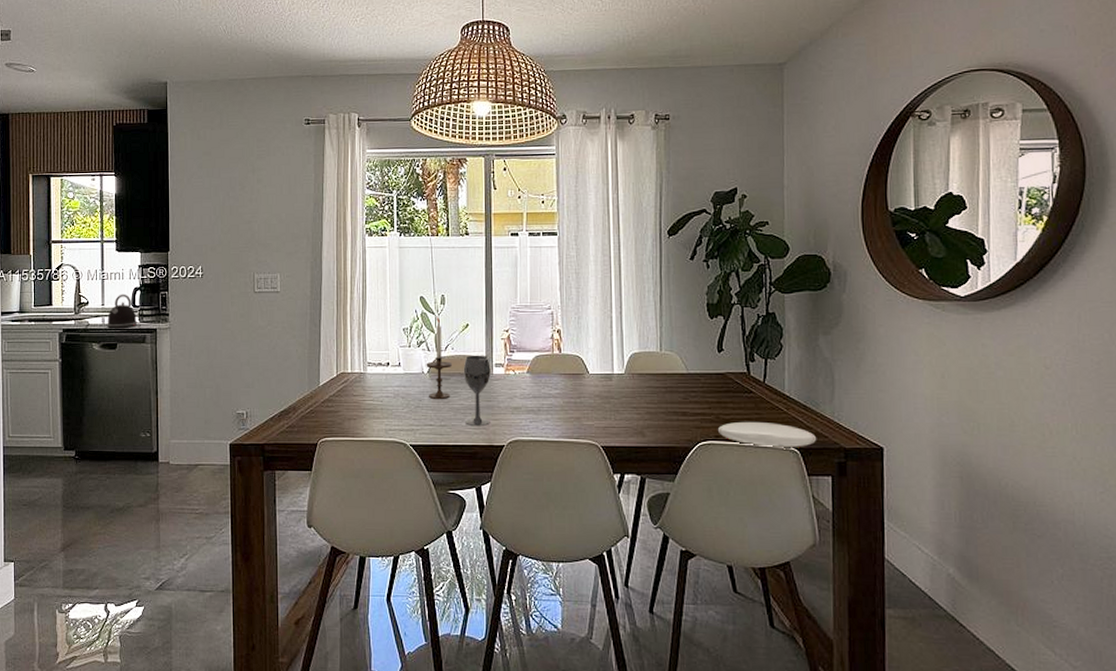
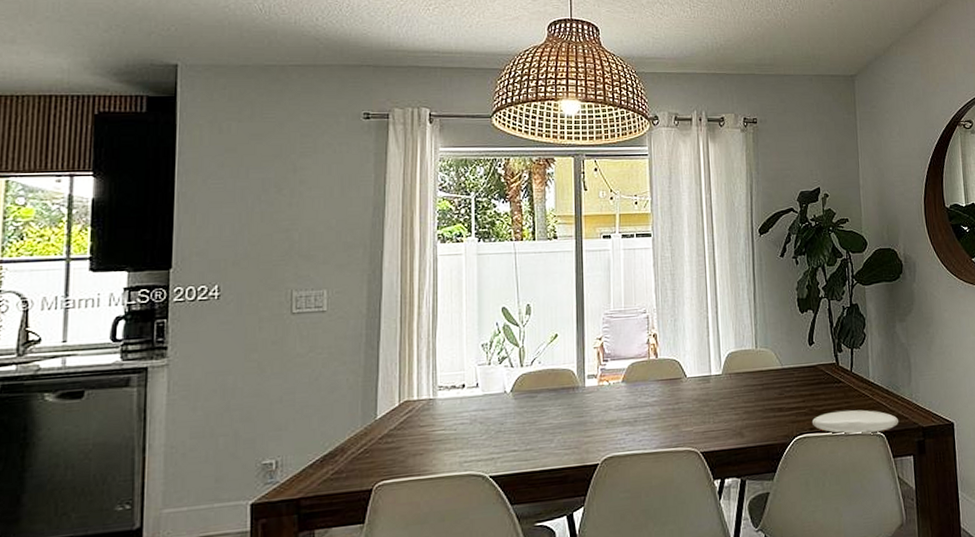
kettle: present [107,294,138,329] -> none [69,325,119,372]
candlestick: present [426,316,452,400] -> none [509,328,539,422]
wine glass: present [463,355,491,426] -> none [552,367,583,446]

